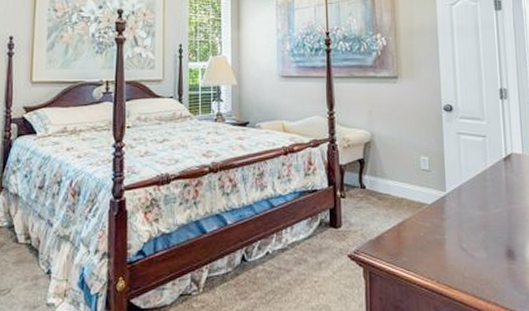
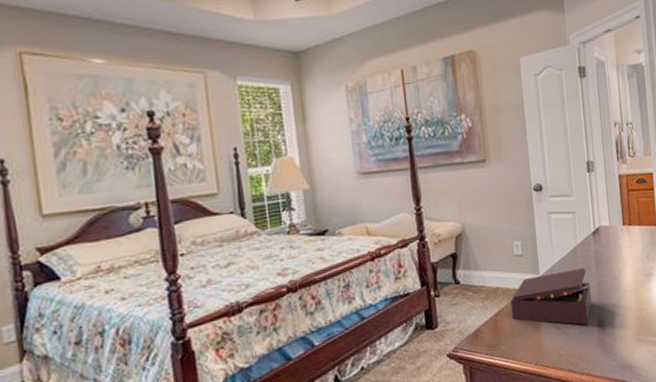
jewelry box: none [415,192,501,251] -> present [510,267,592,325]

